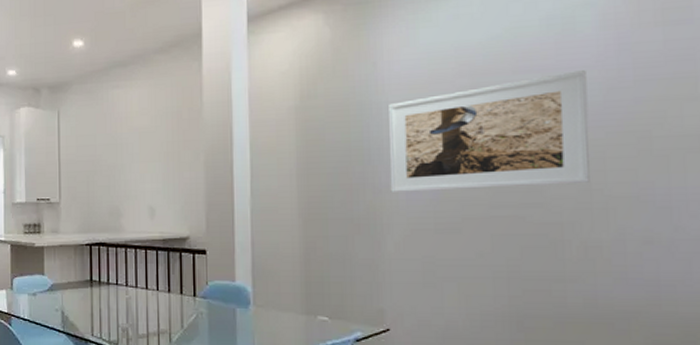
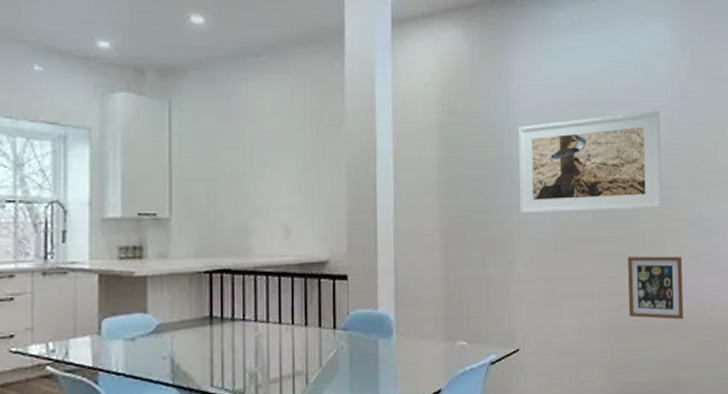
picture frame: none [536,237,624,313] -> present [628,256,684,320]

